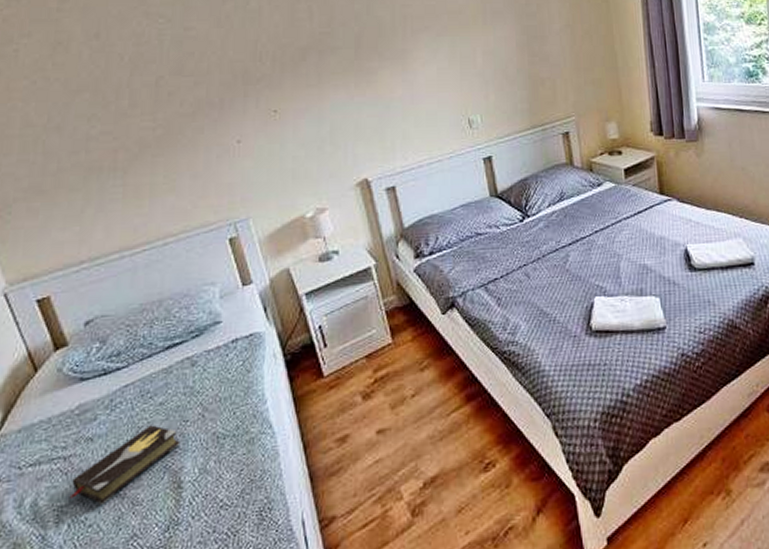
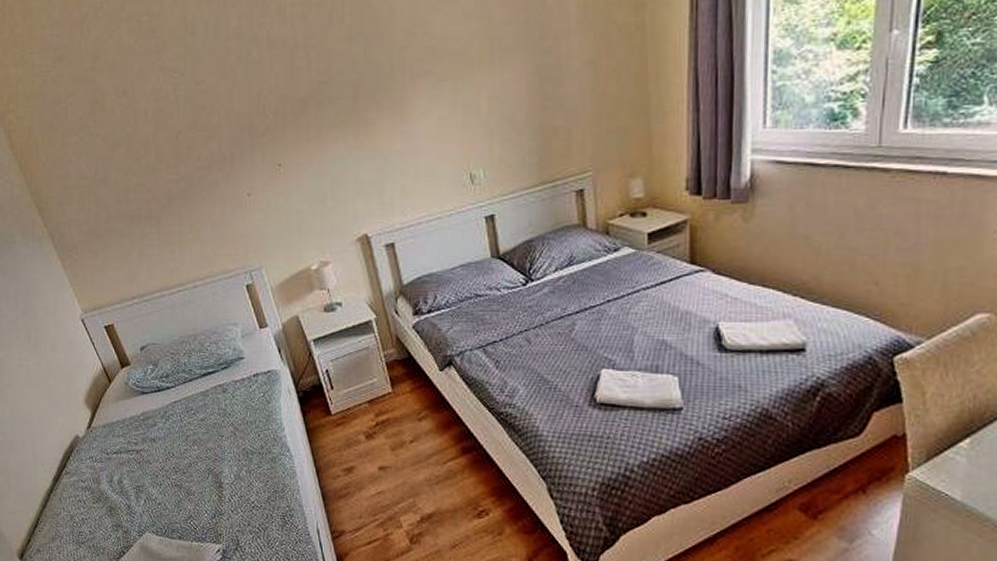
hardback book: present [69,425,180,505] -> none [143,435,219,490]

